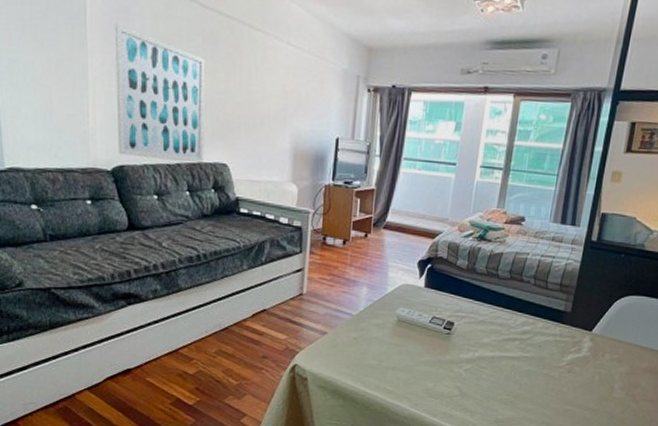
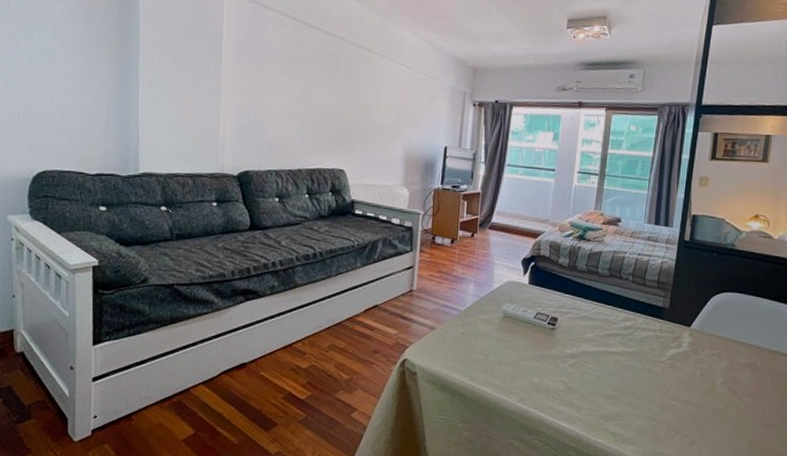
wall art: present [114,23,206,164] -> none [244,47,327,169]

